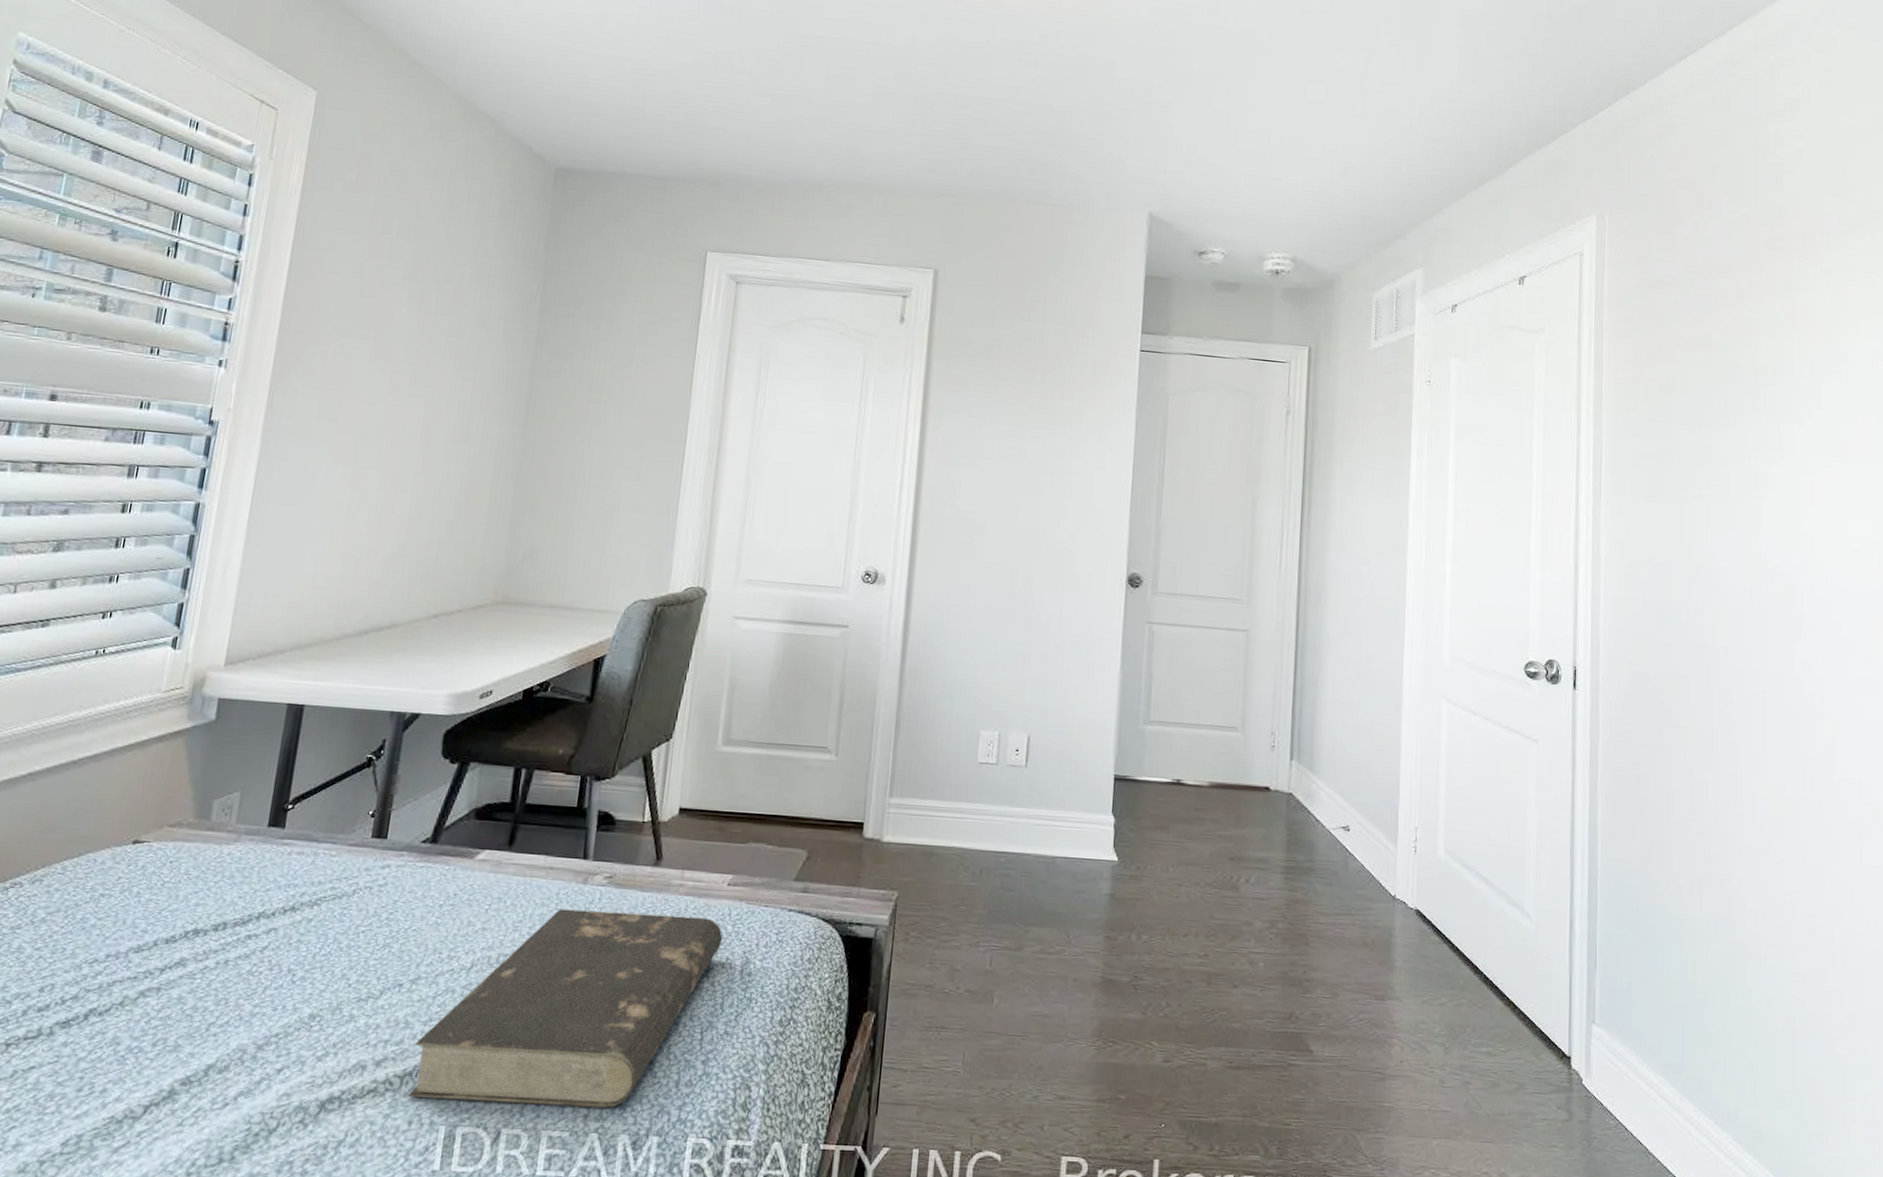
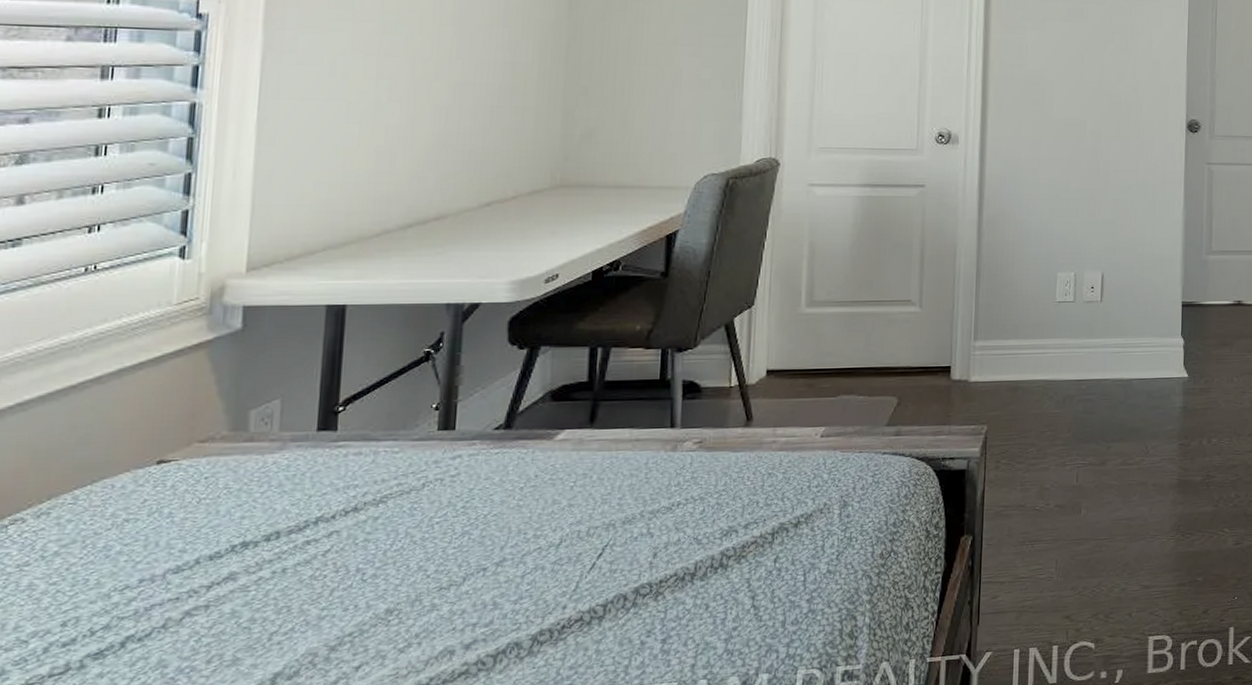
book: present [408,909,723,1108] -> none [503,469,819,673]

